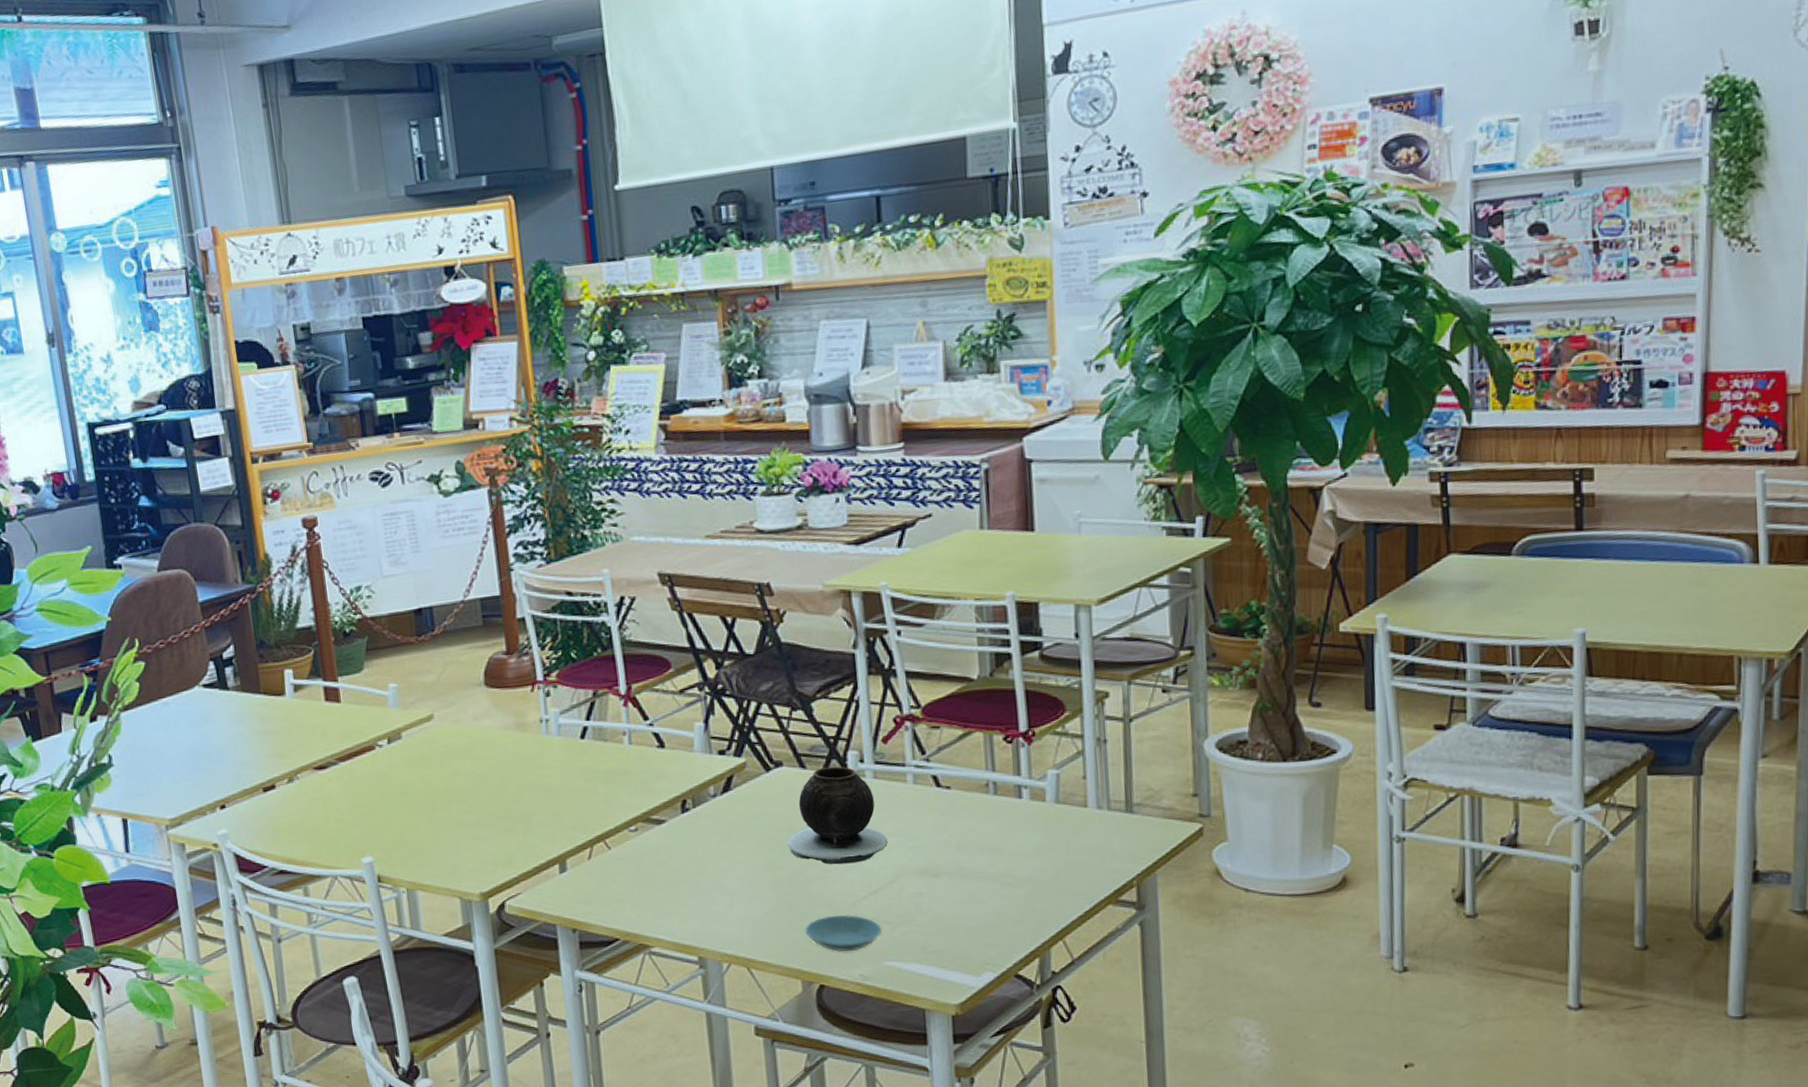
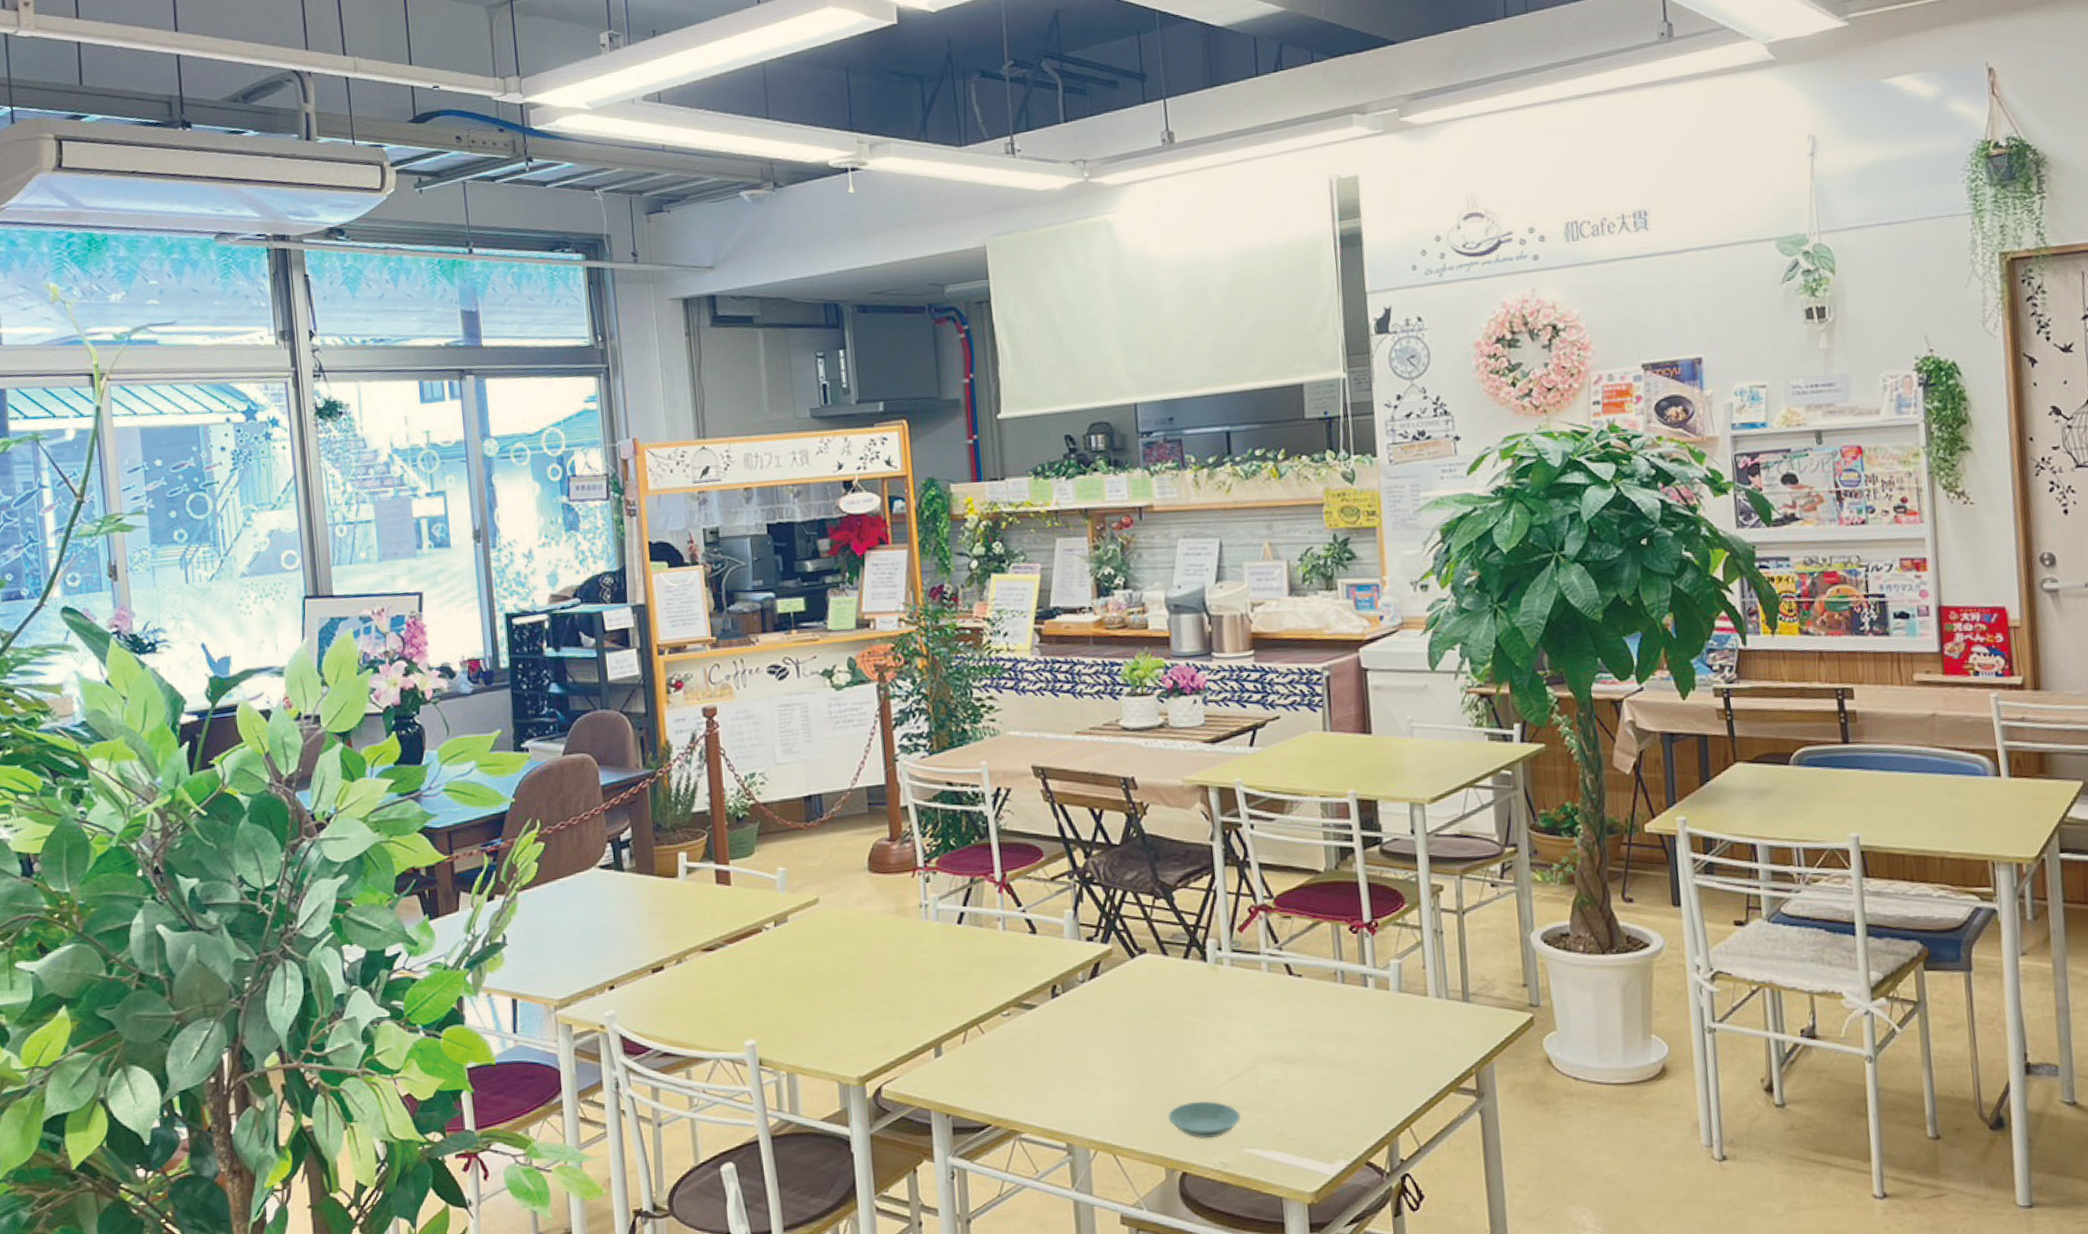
vase: present [787,766,888,865] -> none [1151,953,1245,1051]

